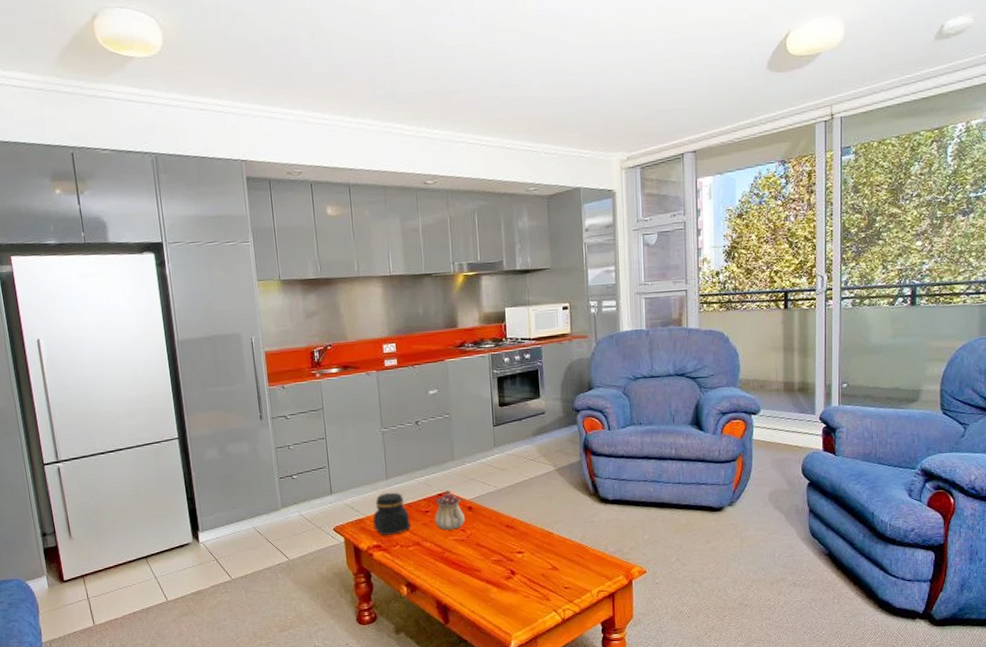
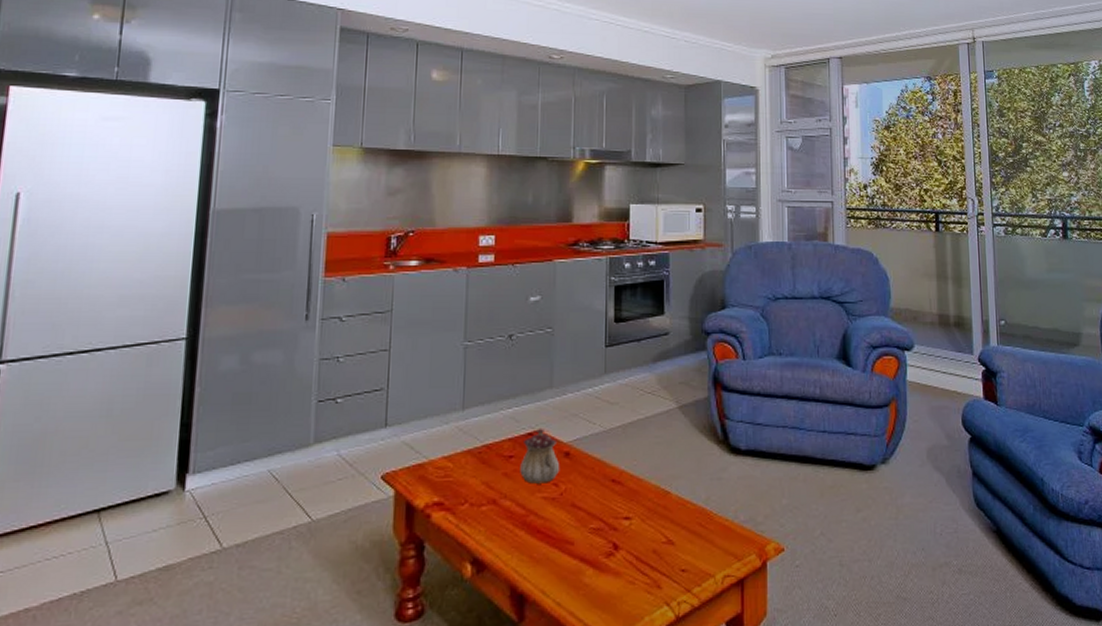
jar: present [372,492,412,537] -> none [436,428,489,490]

